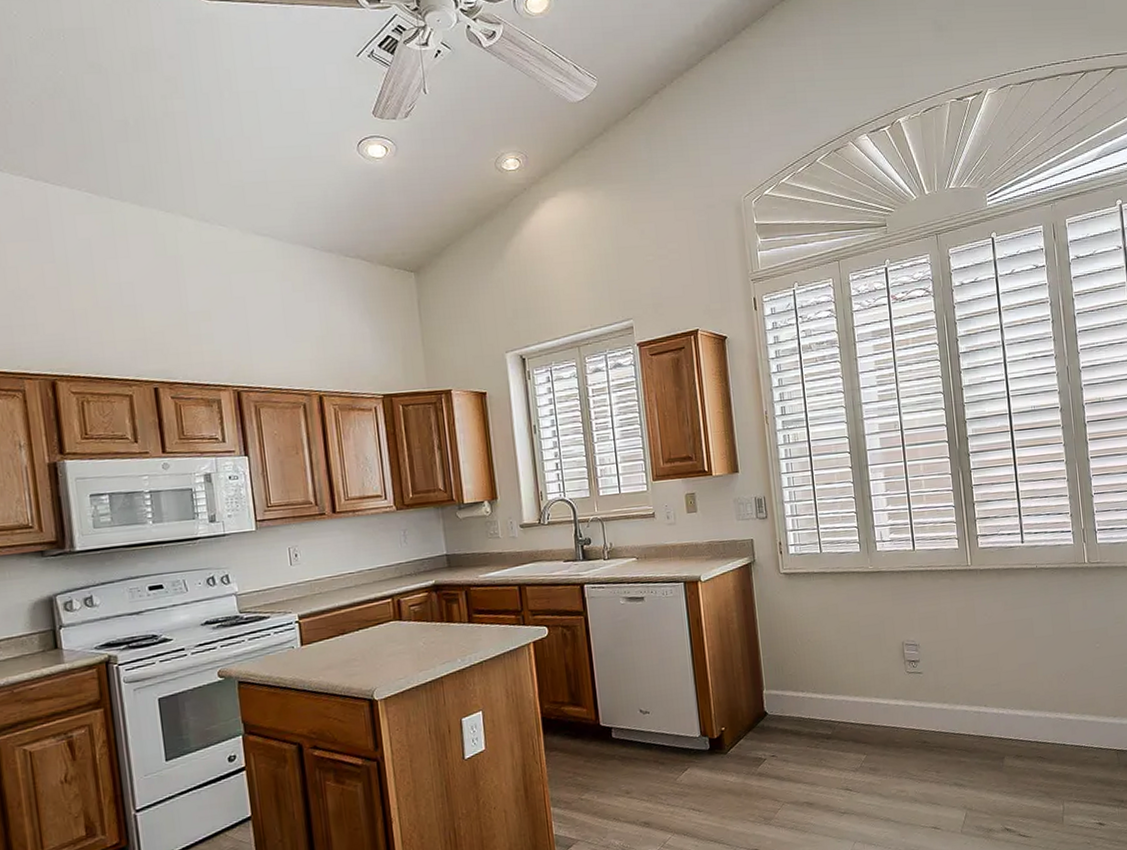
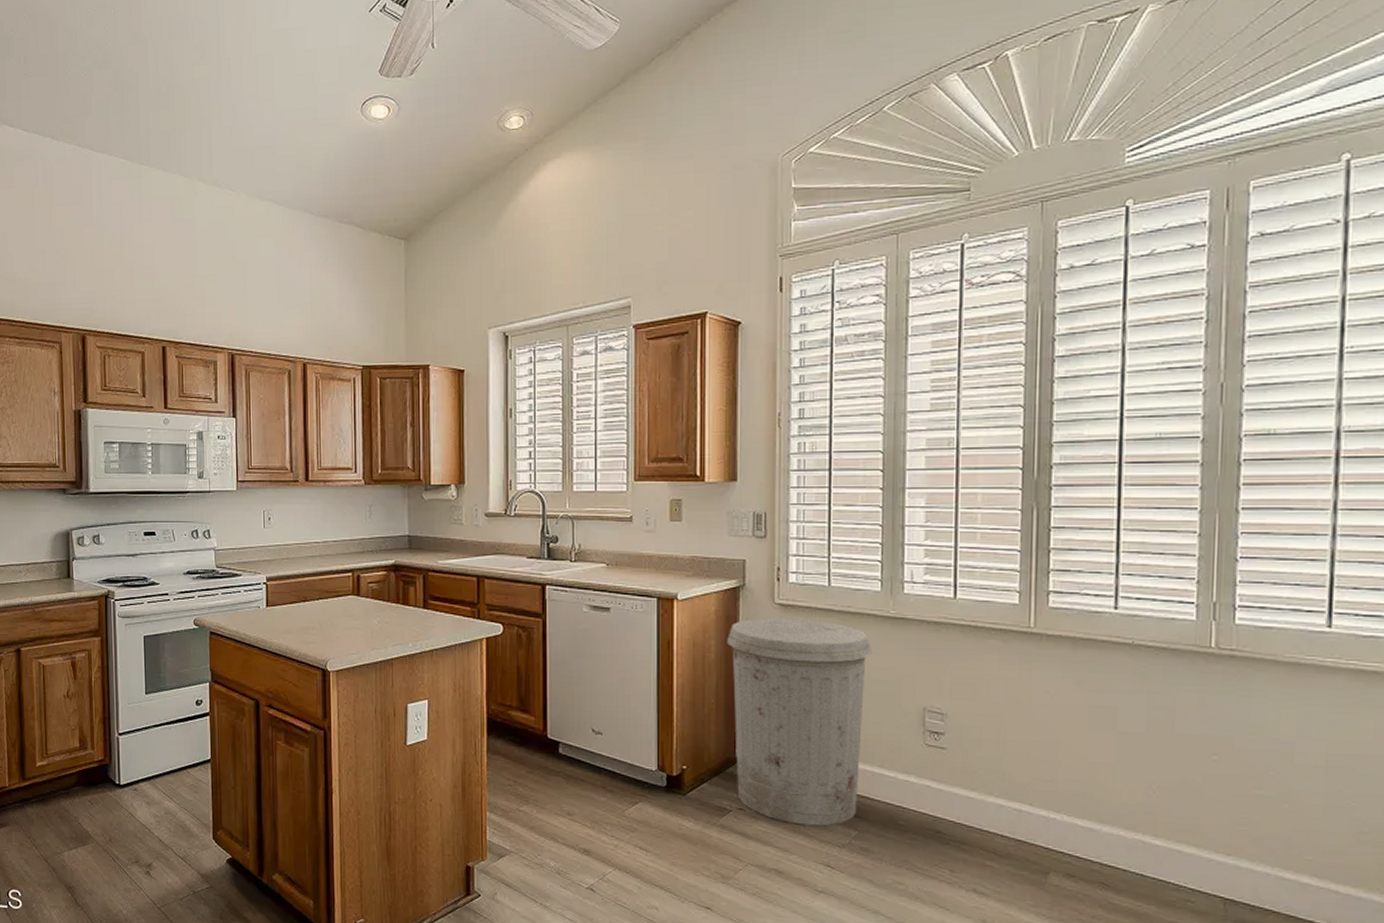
trash can: none [746,582,863,760] -> present [727,618,873,827]

